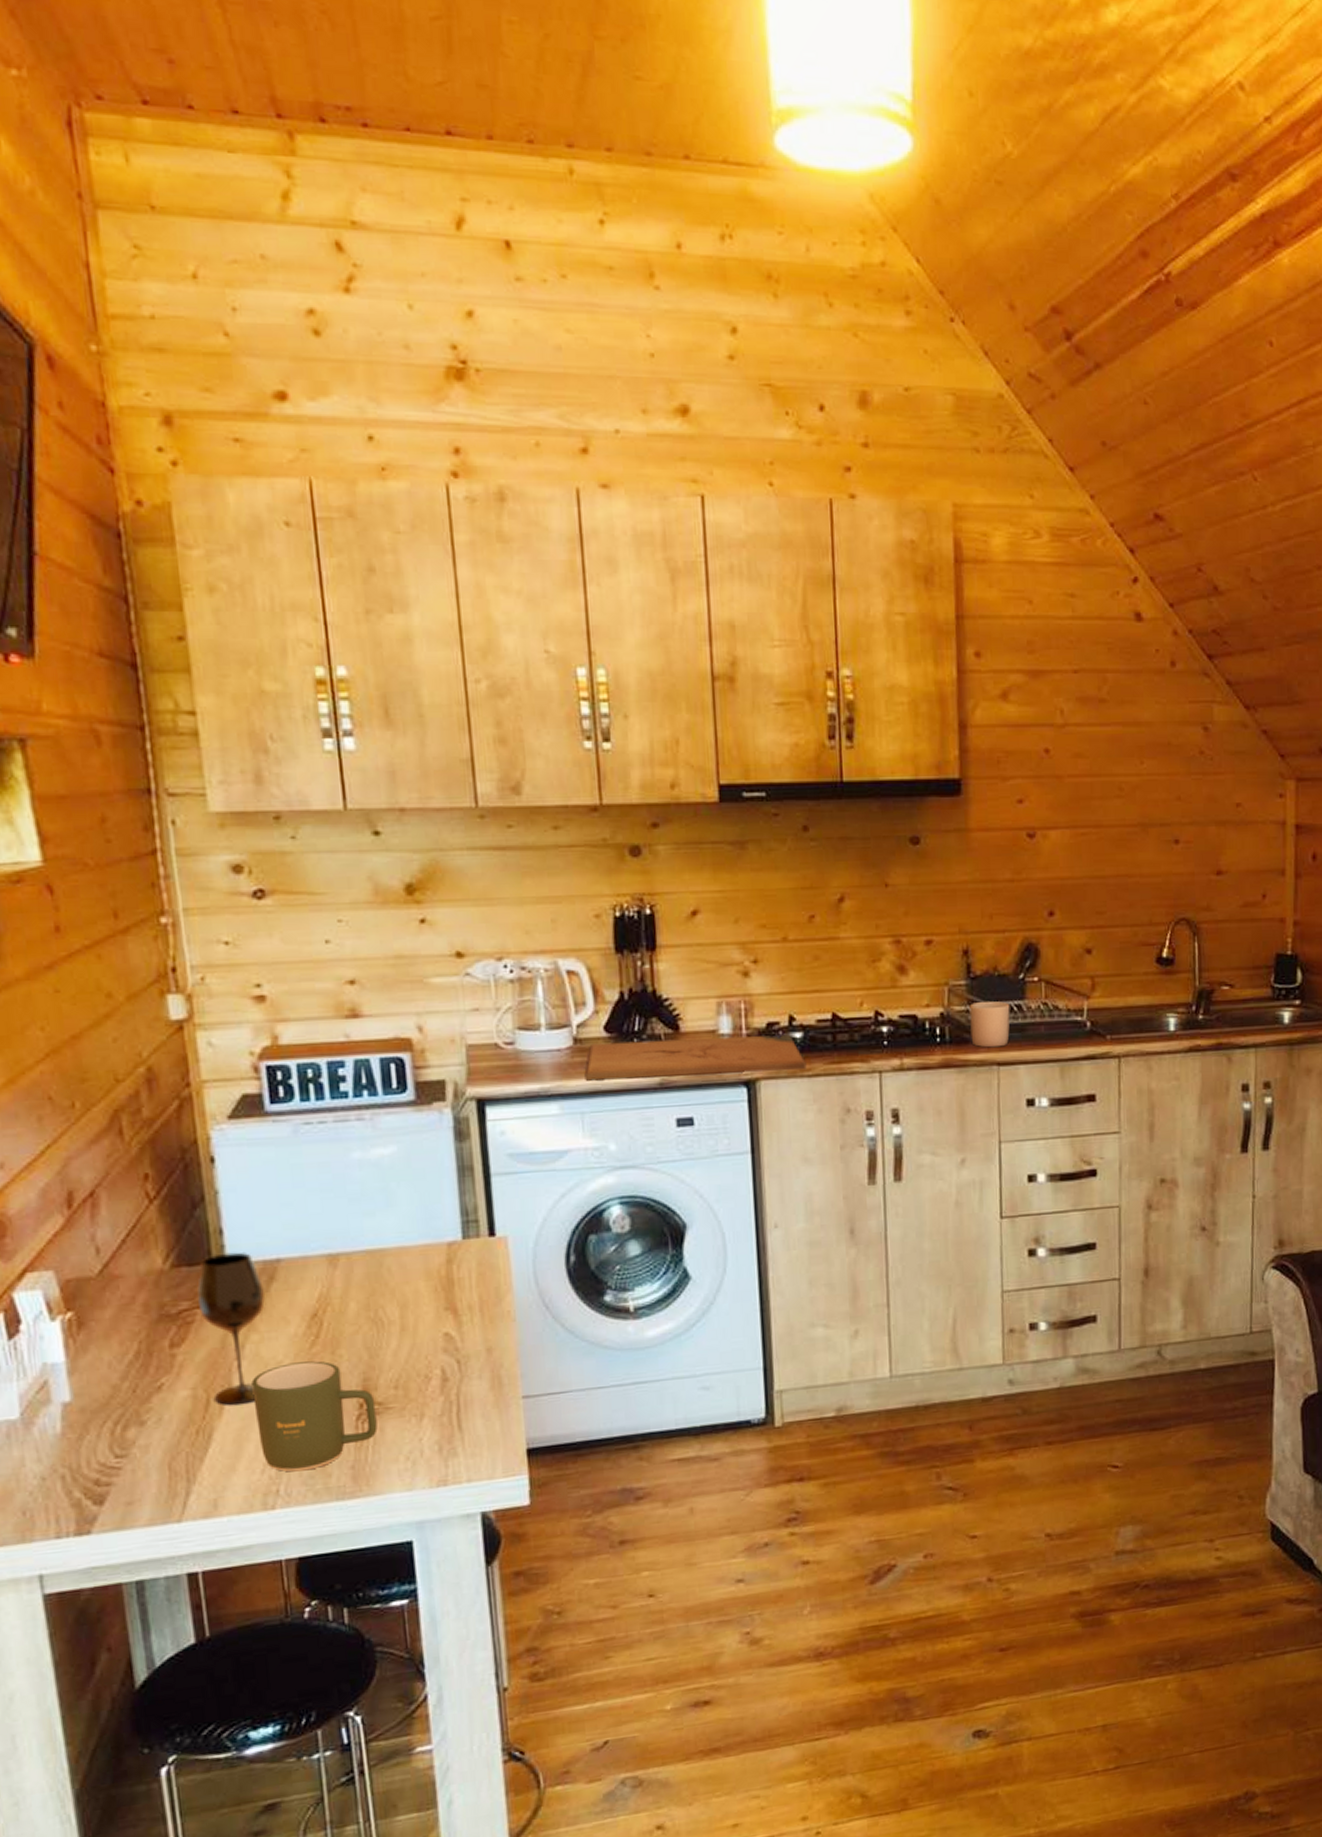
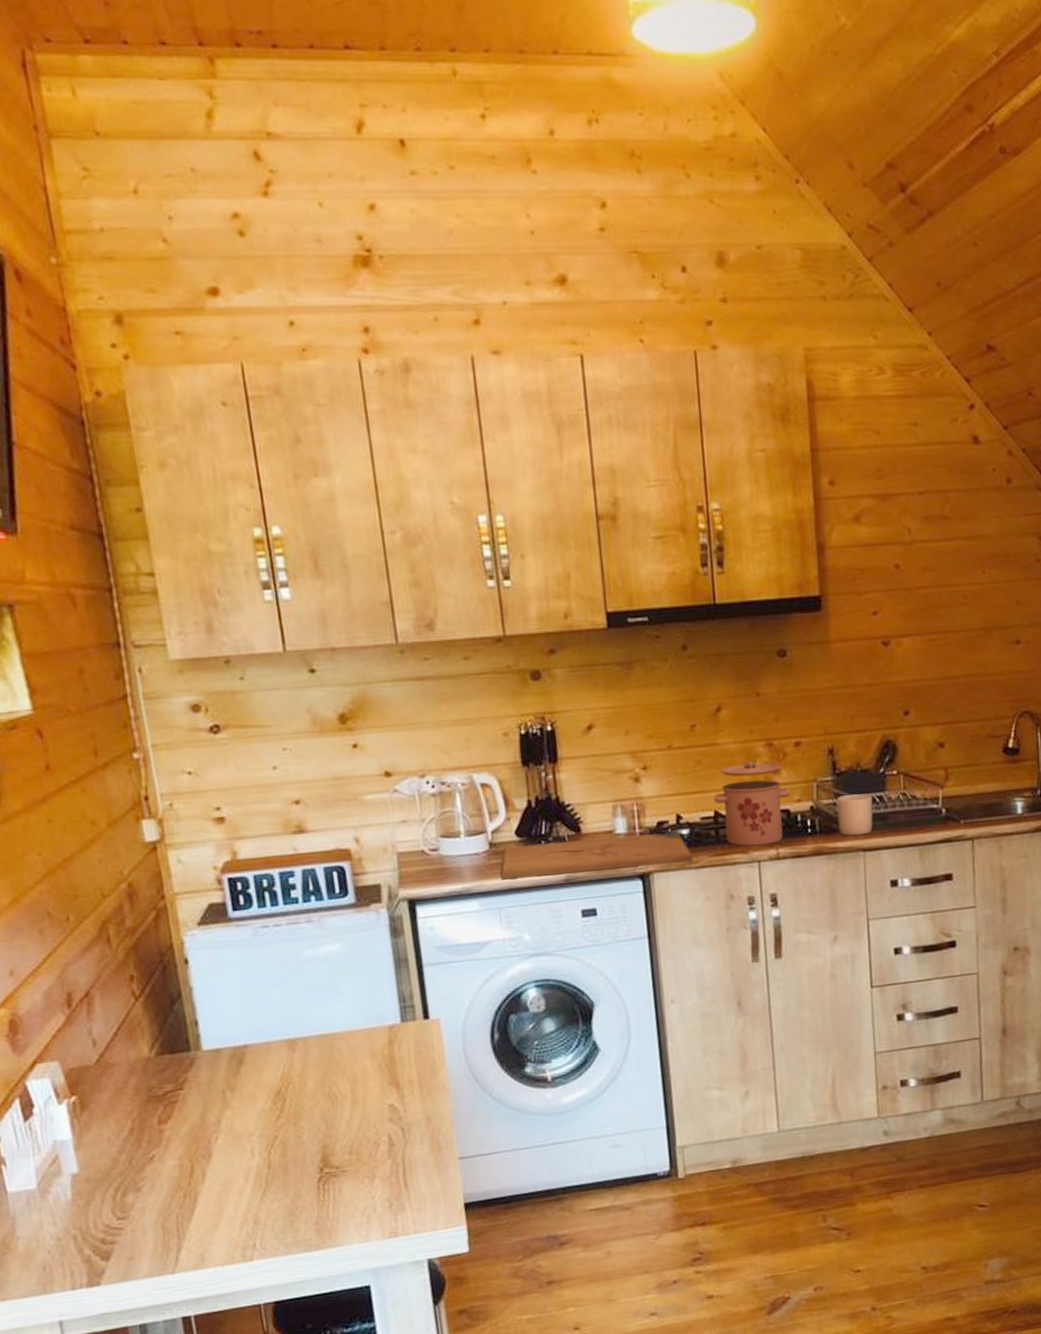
wine glass: present [196,1251,266,1406] -> none [178,1039,237,1172]
mug: present [251,1360,378,1472] -> none [228,1132,336,1229]
cooking pot: none [831,958,919,1055] -> present [713,760,791,847]

